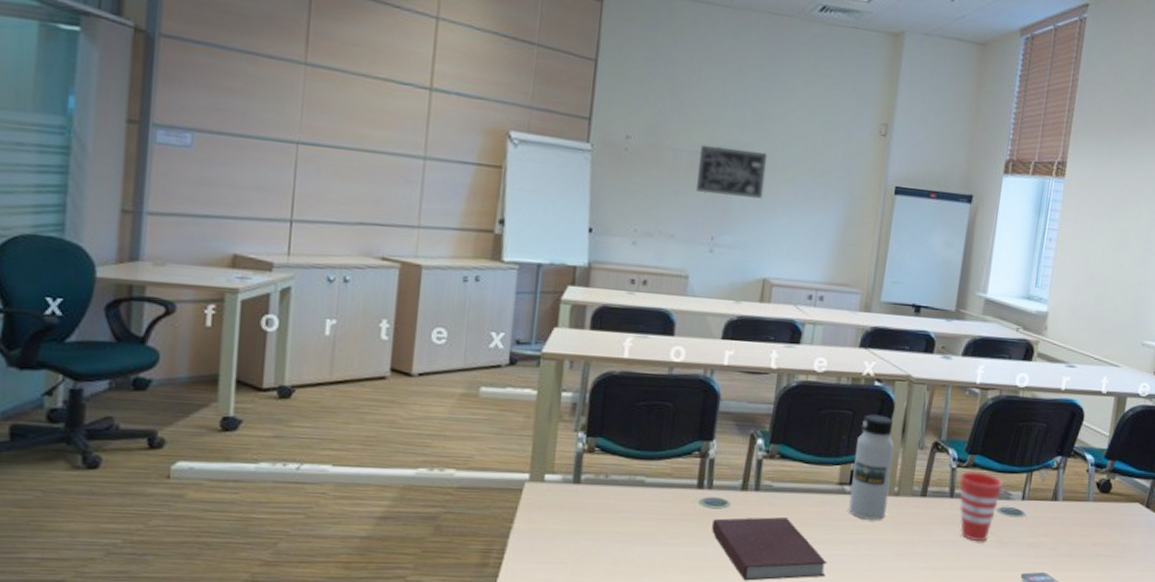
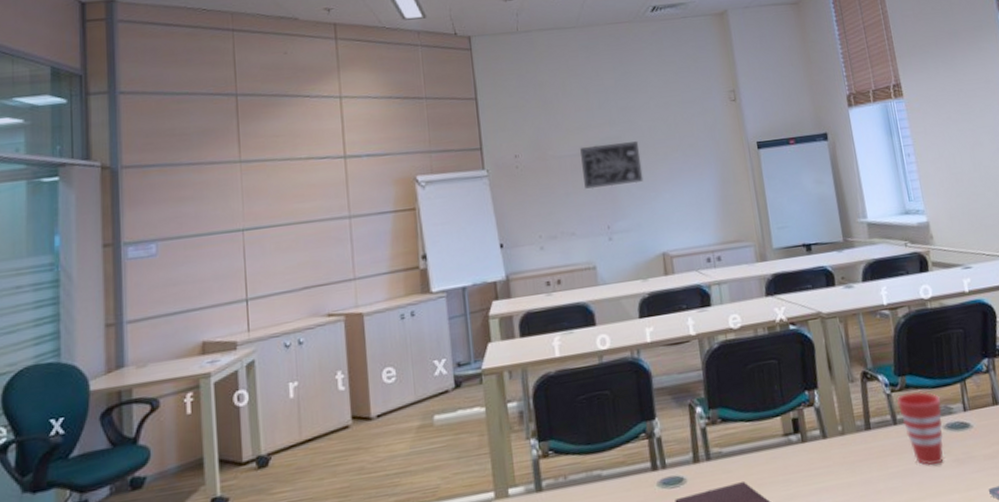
water bottle: present [848,414,895,520] -> none [788,356,838,467]

